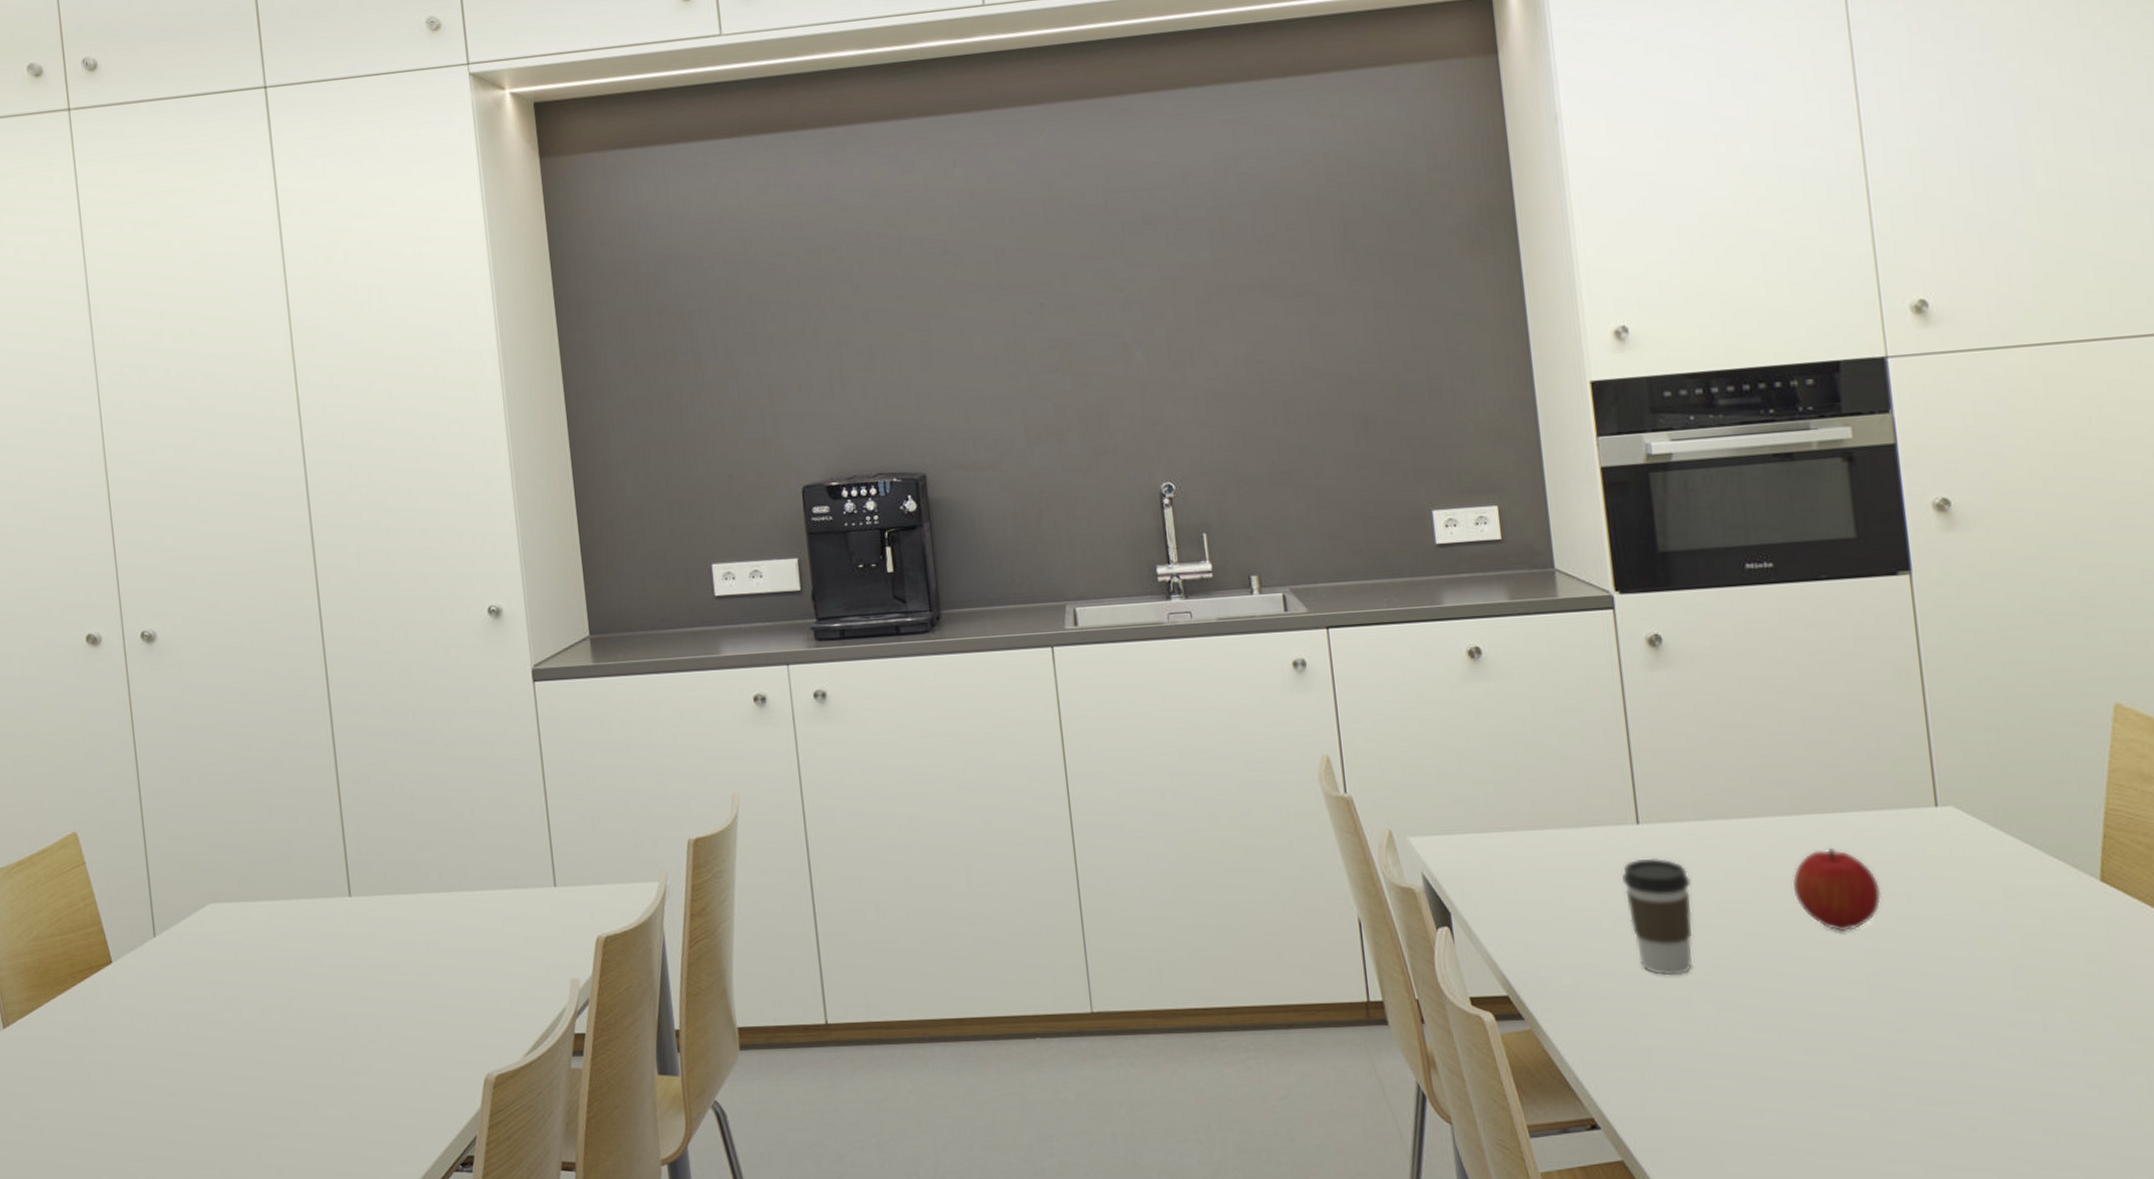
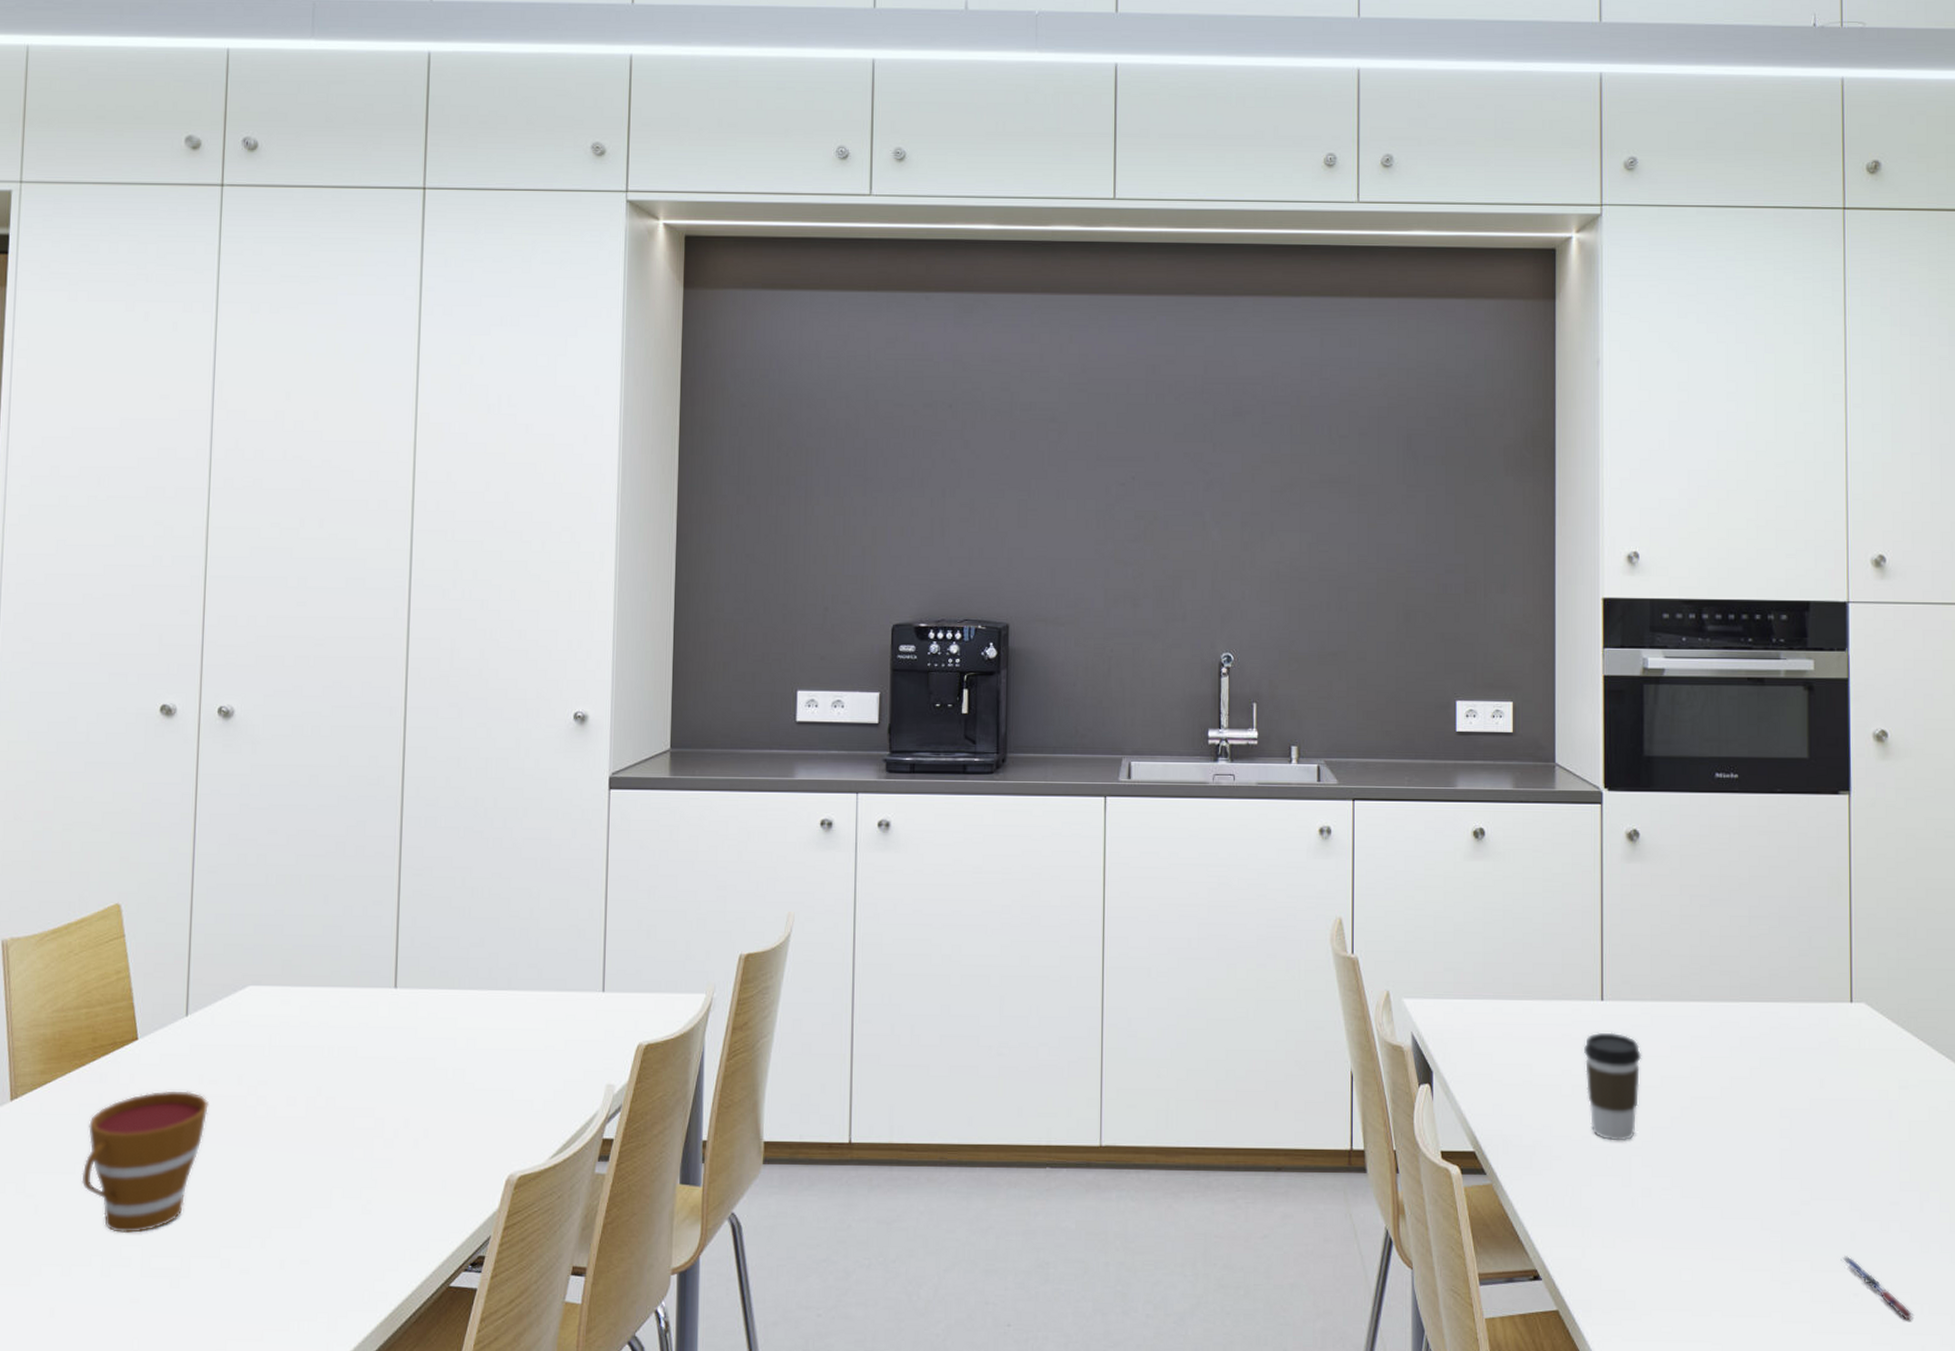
cup: none [78,1009,189,1149] -> present [81,1090,210,1233]
fruit: present [1792,847,1882,932] -> none [1726,1033,1799,1110]
pen: none [1952,1087,2049,1154] -> present [1841,1256,1915,1320]

